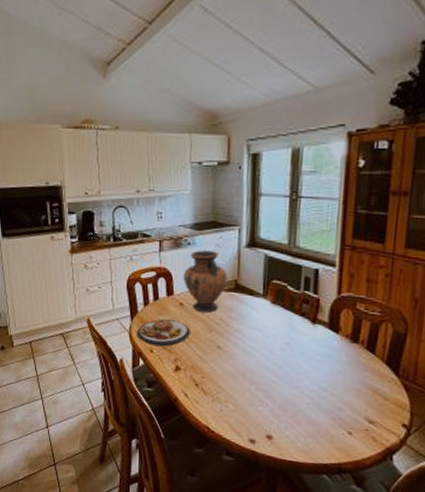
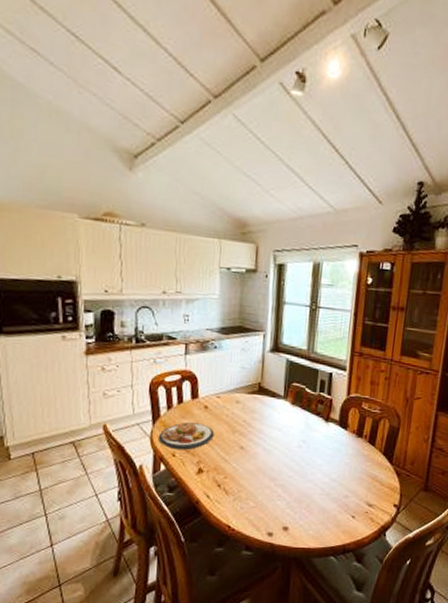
vase: present [183,250,228,314] -> none [208,354,252,416]

